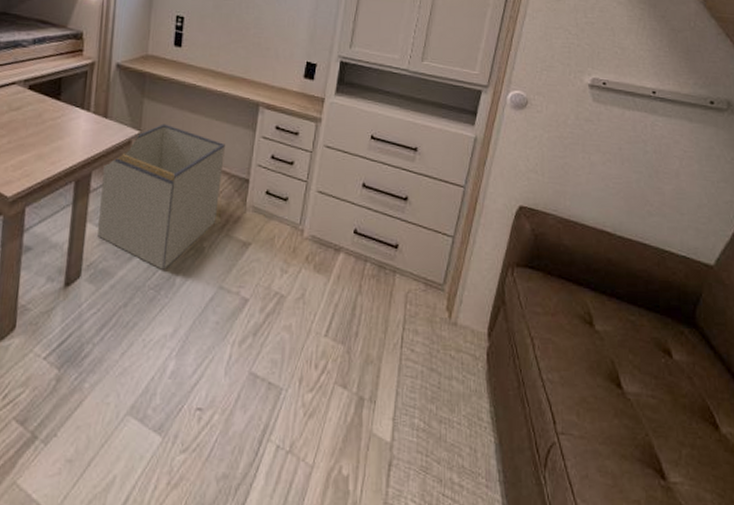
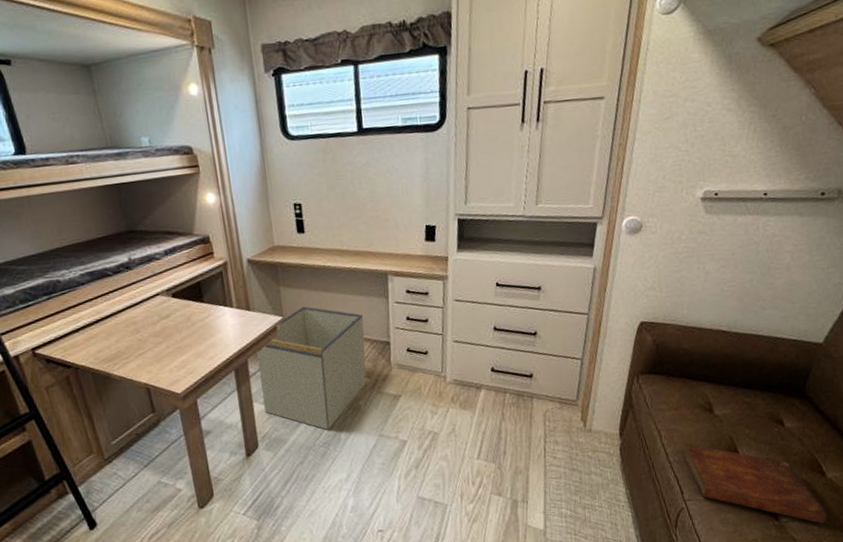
bible: none [558,359,721,495] -> present [683,443,826,525]

